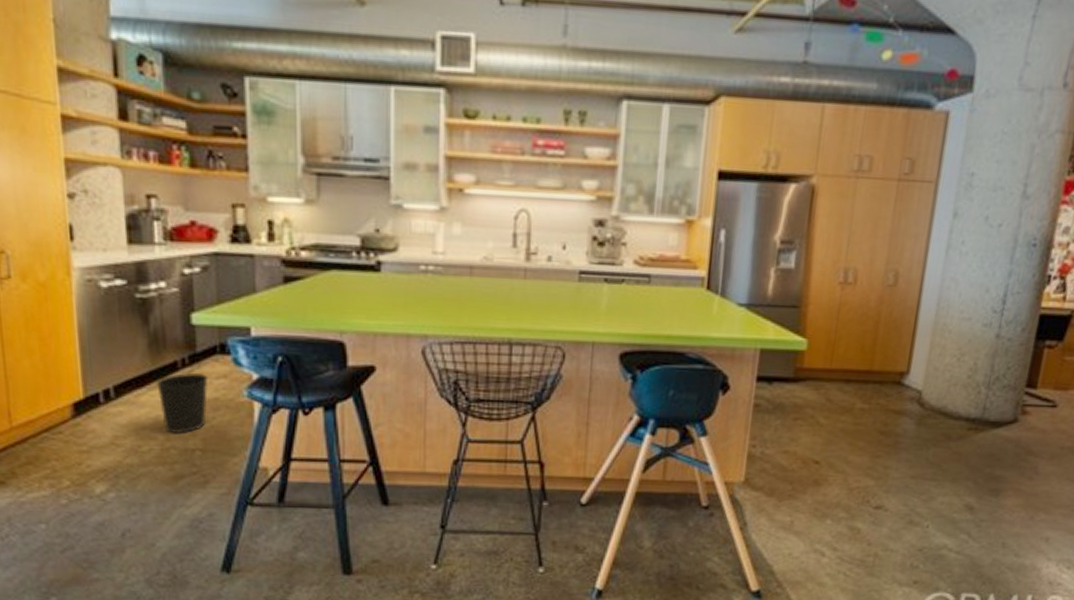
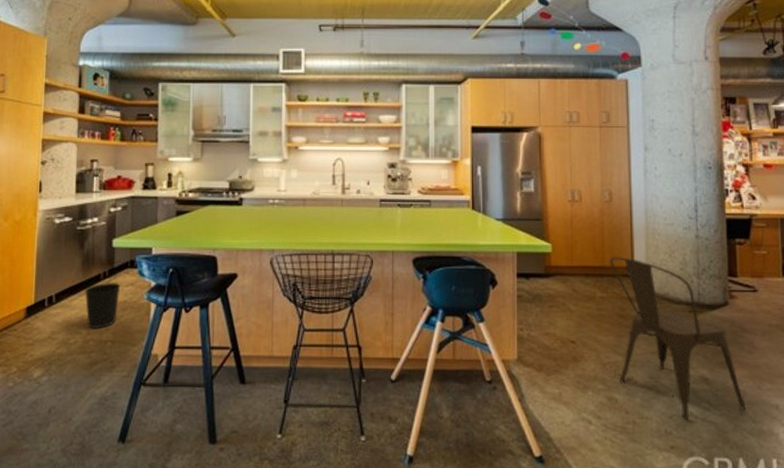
chair: none [867,358,1012,554] -> present [609,256,746,421]

